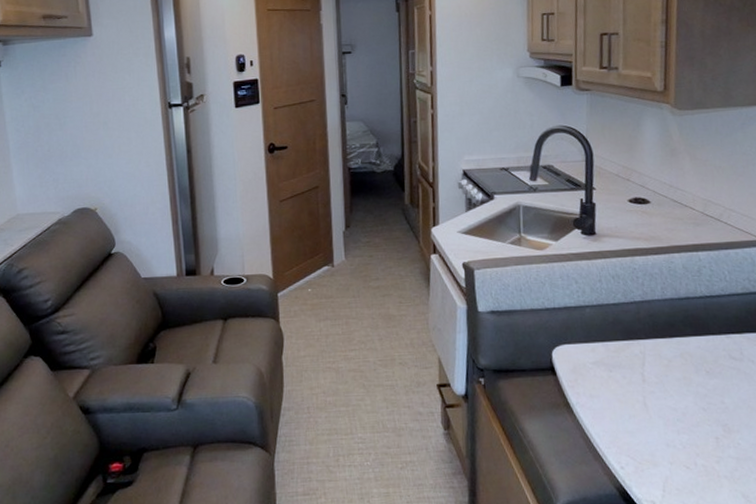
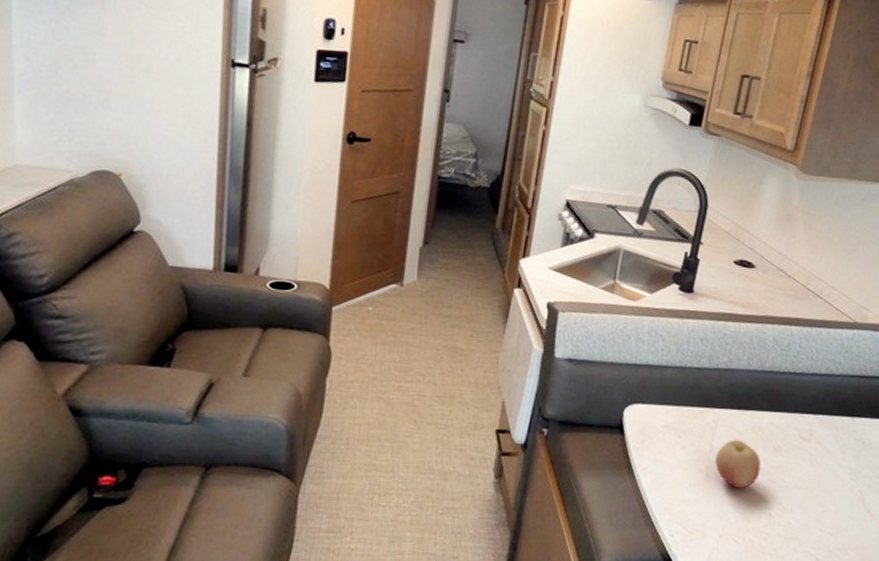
fruit: none [650,367,698,414] -> present [715,439,761,488]

